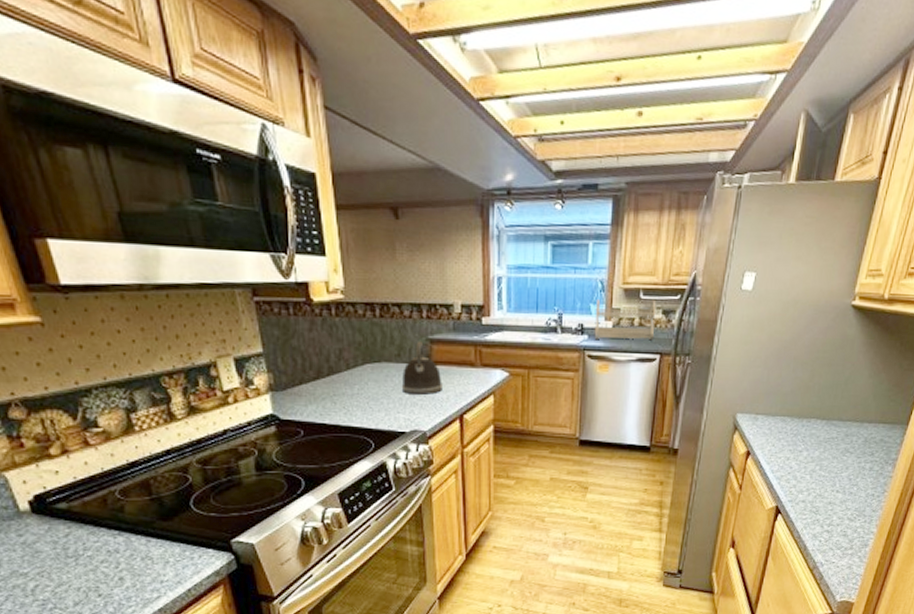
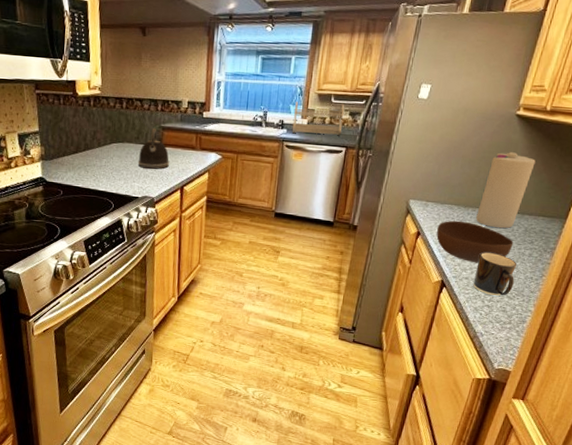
bowl: none [769,435,853,483] -> present [436,220,514,263]
mug: none [810,470,856,520] -> present [473,252,516,297]
paper towel holder: none [811,350,874,441] -> present [476,152,536,229]

